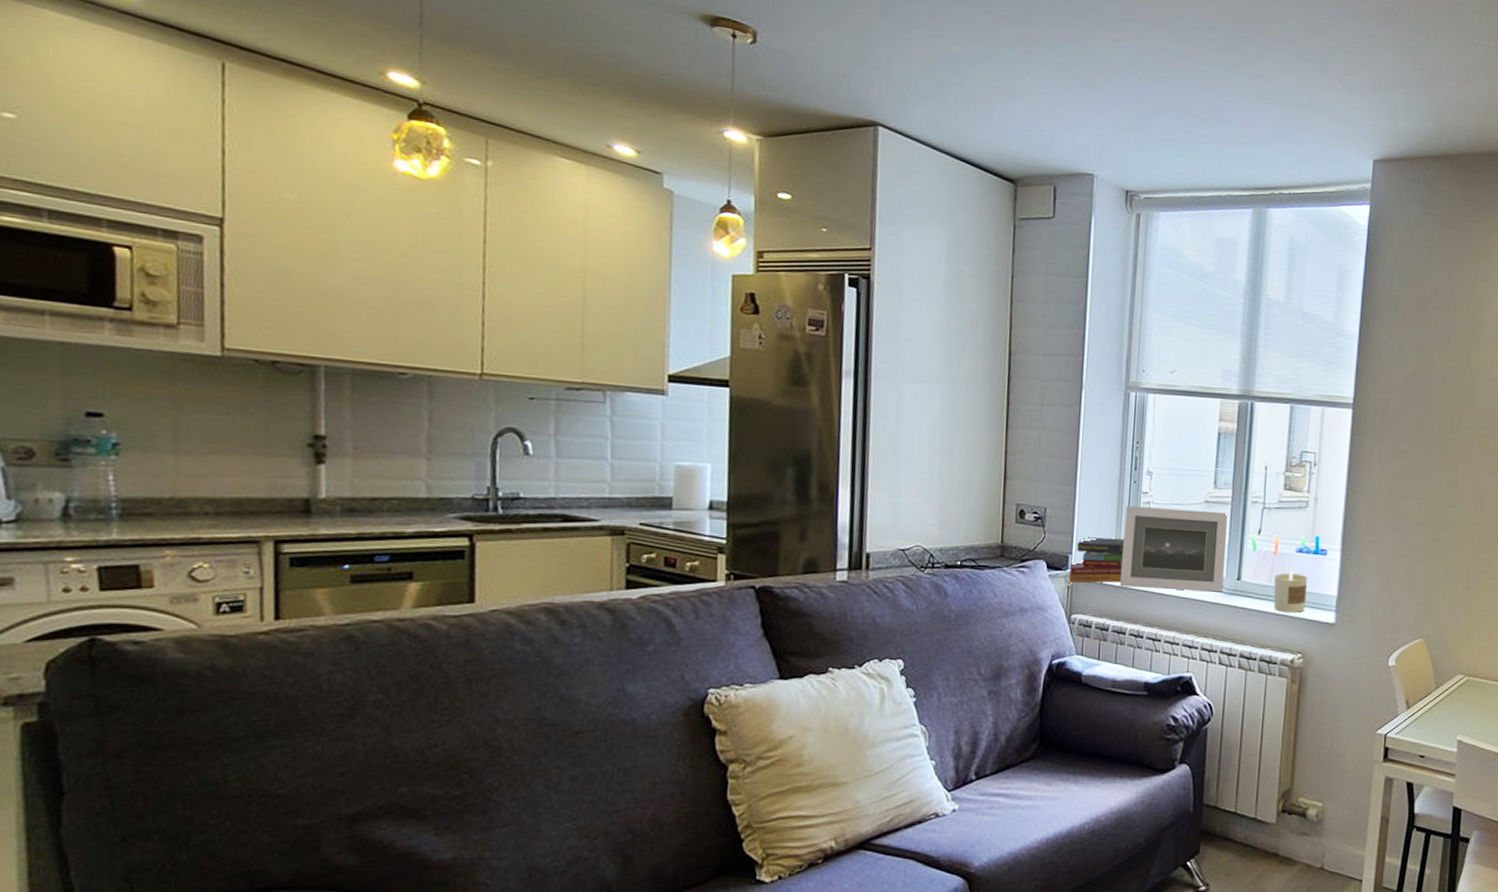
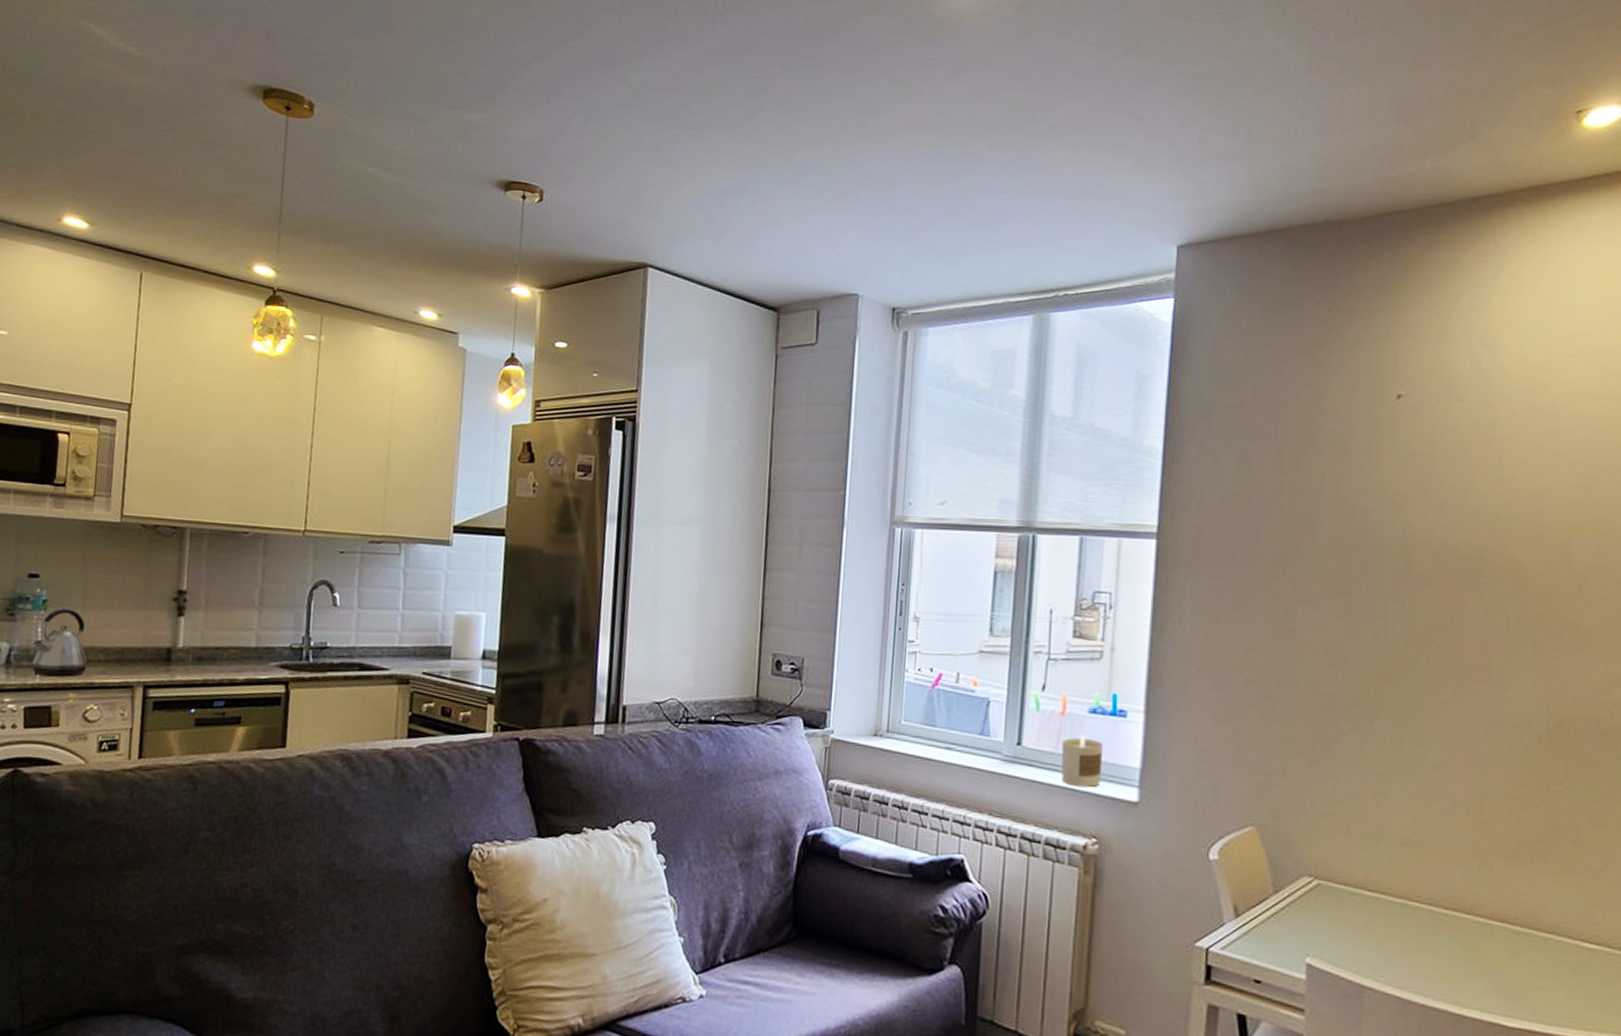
kettle: none [102,453,190,533] -> present [31,608,89,678]
books: present [1068,537,1125,583] -> none [826,691,888,745]
picture frame: present [1119,506,1228,592] -> none [882,656,1006,759]

